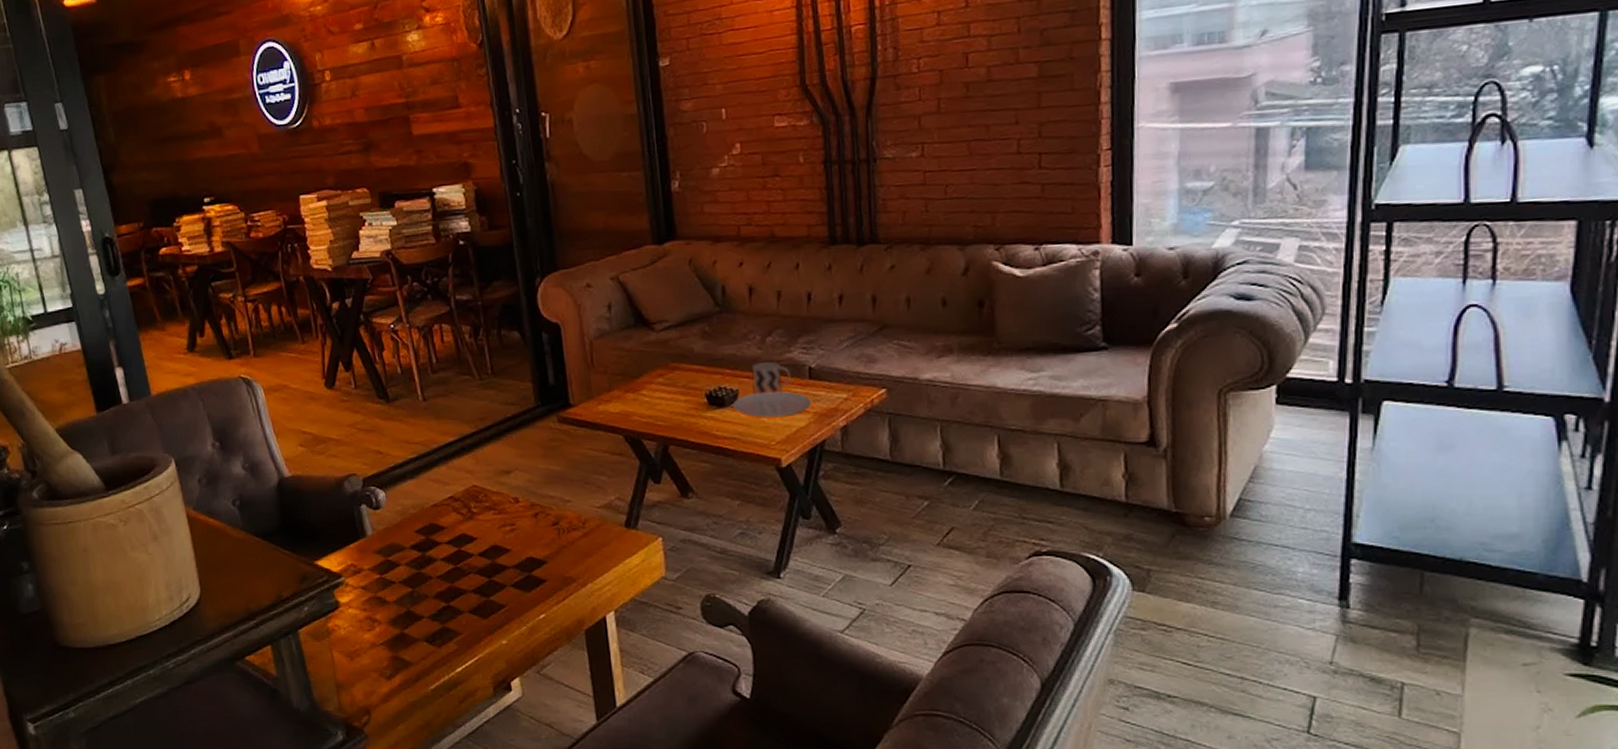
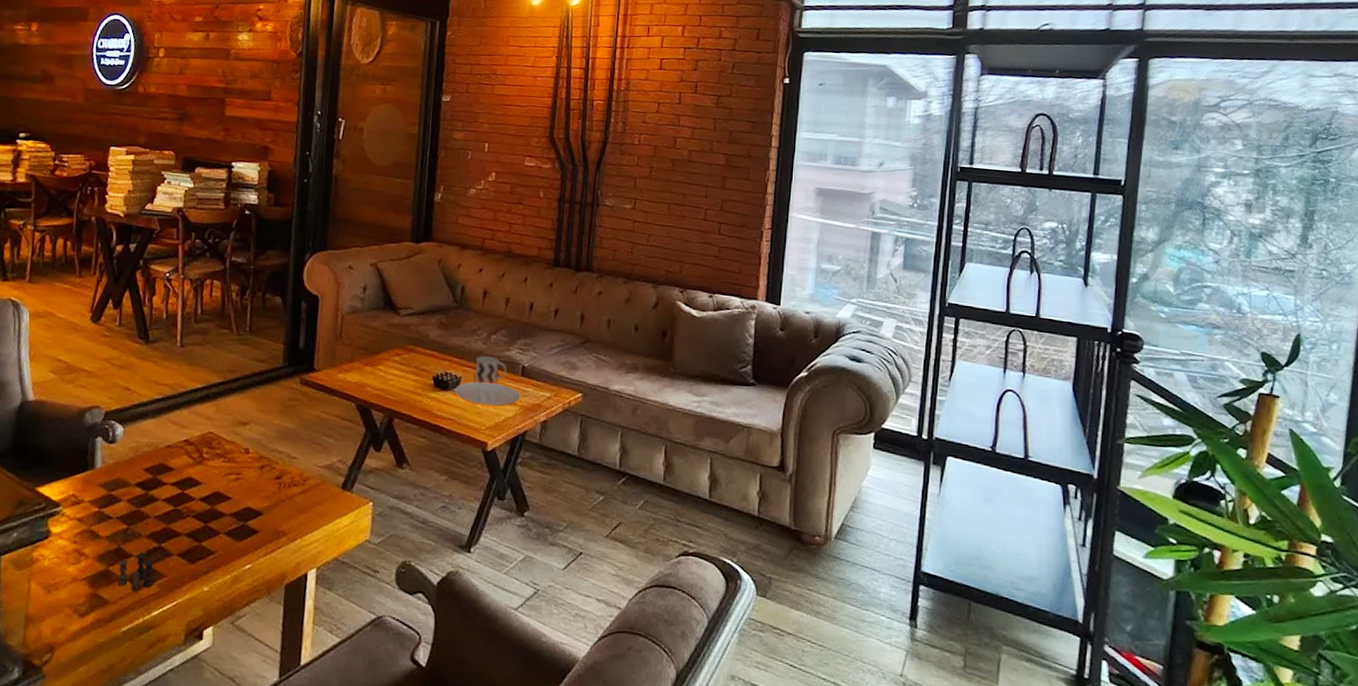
chess piece: none [412,612,450,652] -> present [117,551,155,593]

